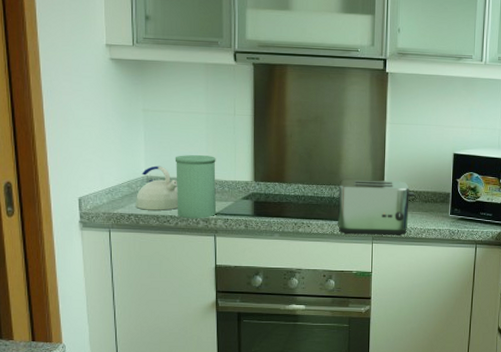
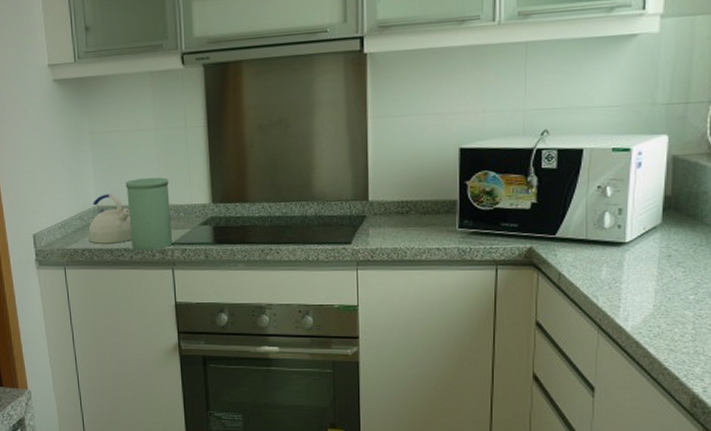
toaster: present [337,179,415,237] -> none [311,189,409,260]

